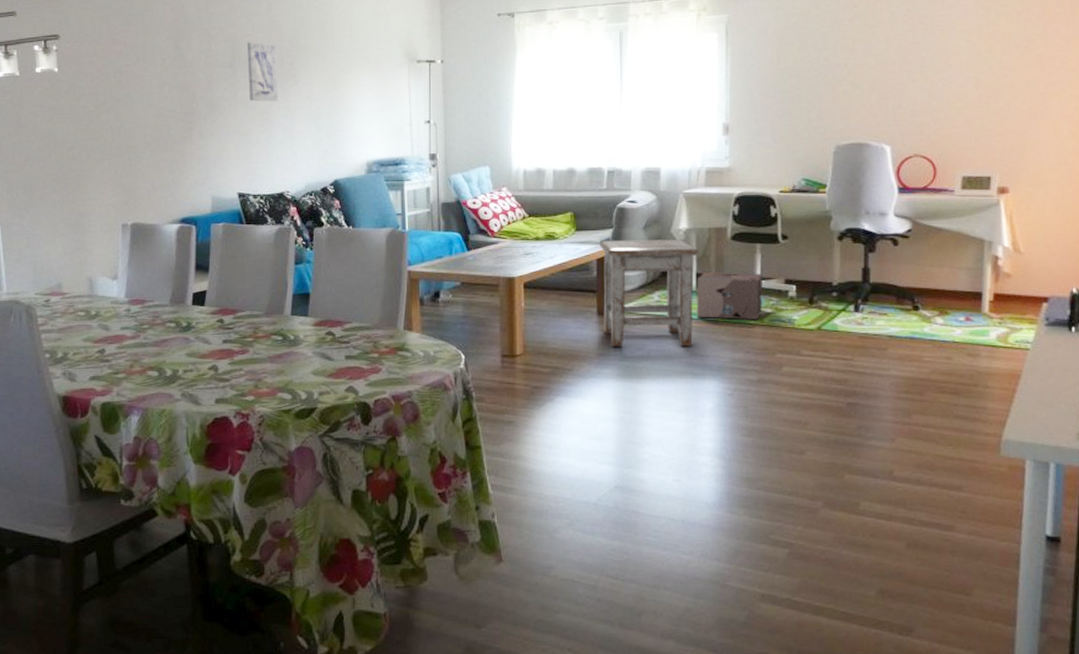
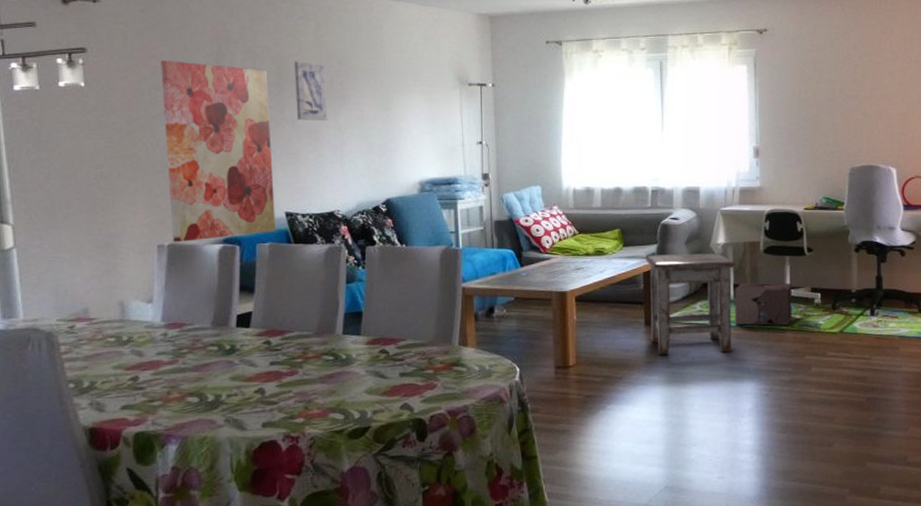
wall art: none [125,44,230,221] -> present [161,60,276,242]

